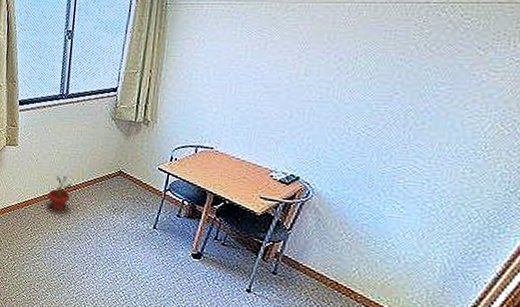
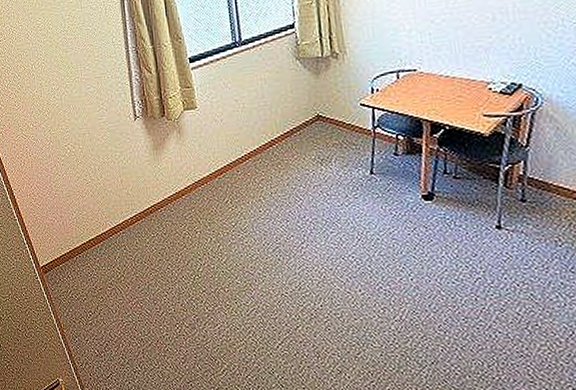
potted plant: present [47,175,72,210] -> none [241,132,267,173]

